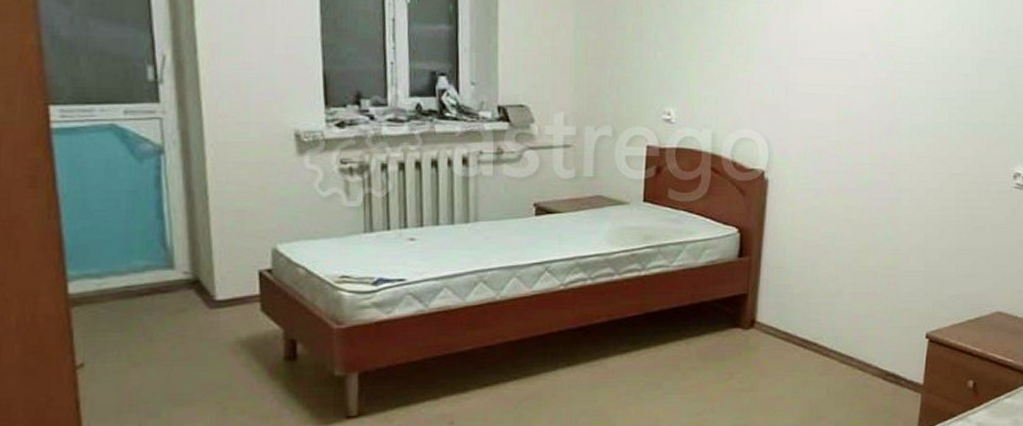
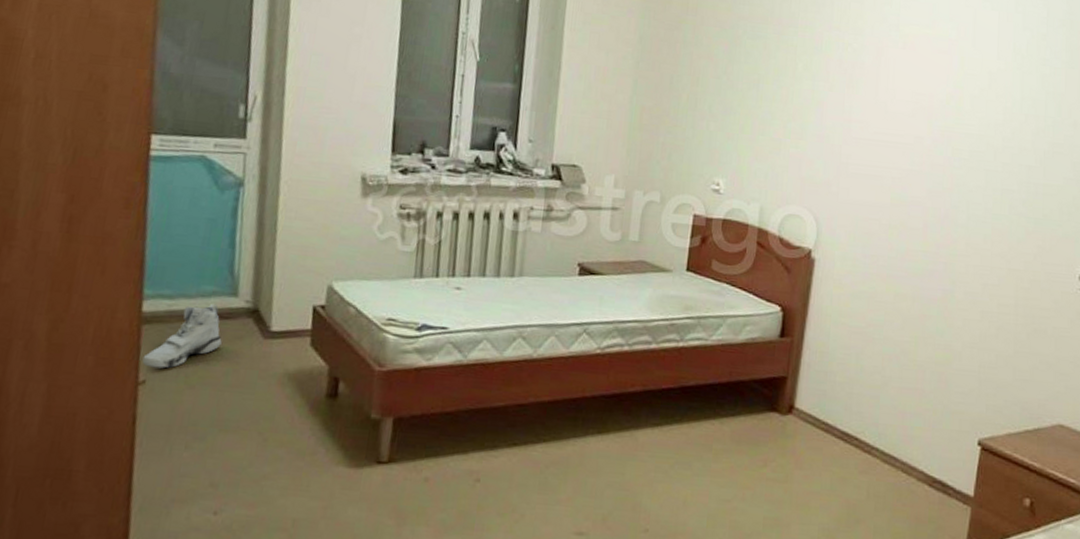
sneaker: none [77,278,163,350] -> present [142,303,222,369]

